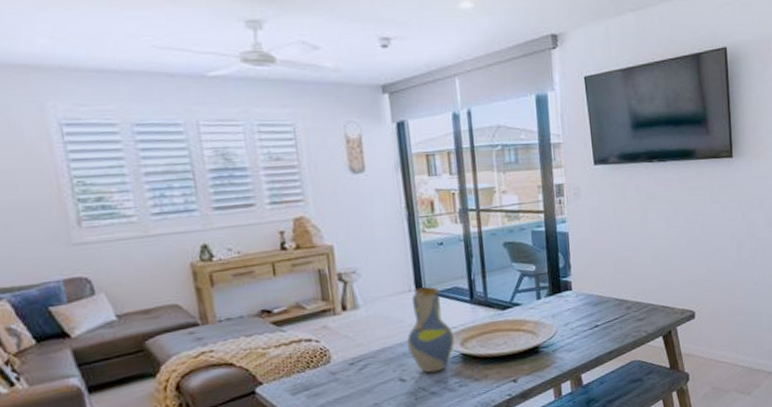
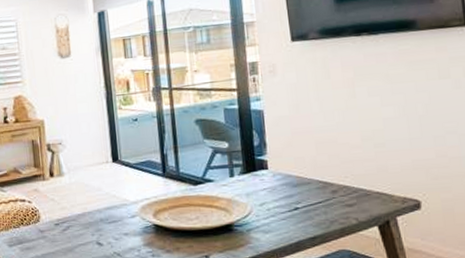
vase: present [407,286,454,373] -> none [104,159,147,240]

